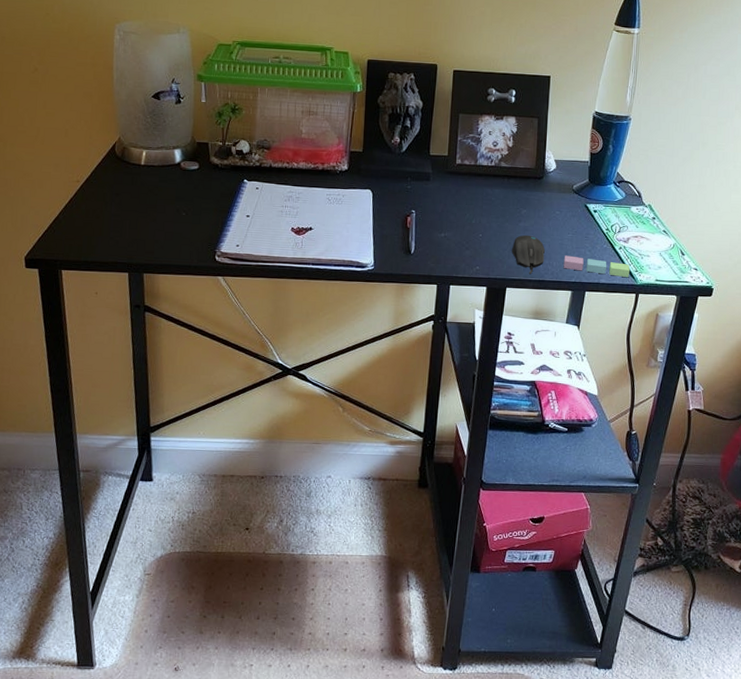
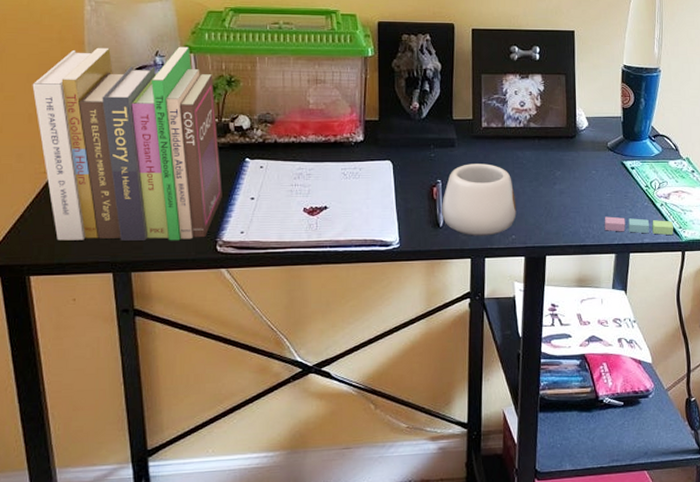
books: none [69,73,223,249] -> present [32,46,222,241]
mug: none [414,197,483,265] -> present [442,164,517,236]
computer mouse: present [511,234,546,275] -> none [548,197,585,240]

